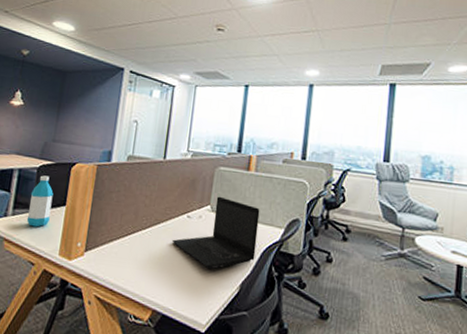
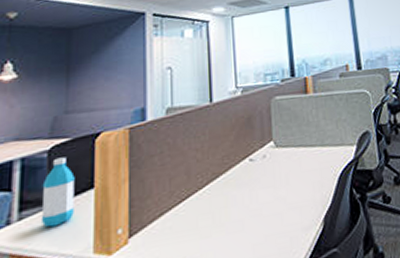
laptop: present [171,196,260,270] -> none [236,128,333,213]

